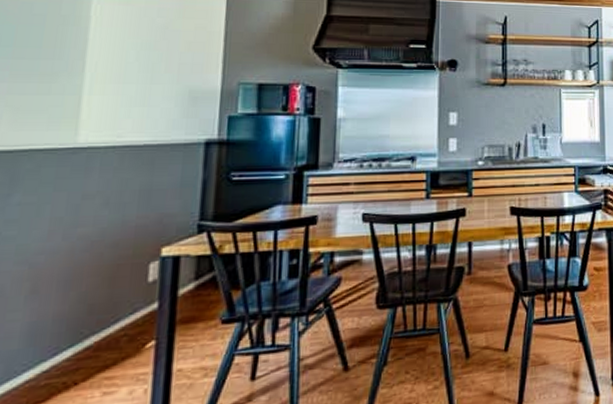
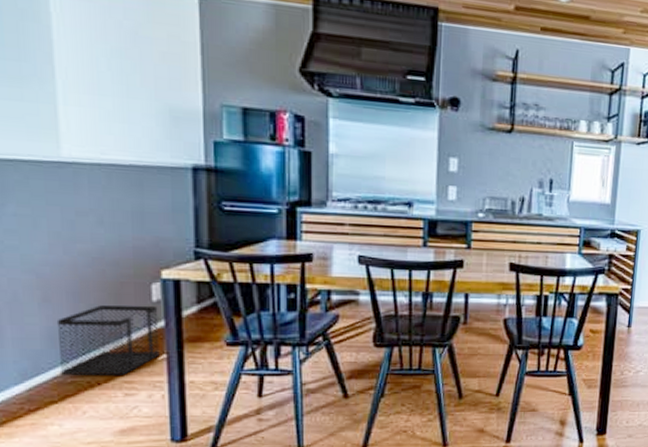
wastebasket: none [33,286,153,378] -> present [56,305,160,375]

